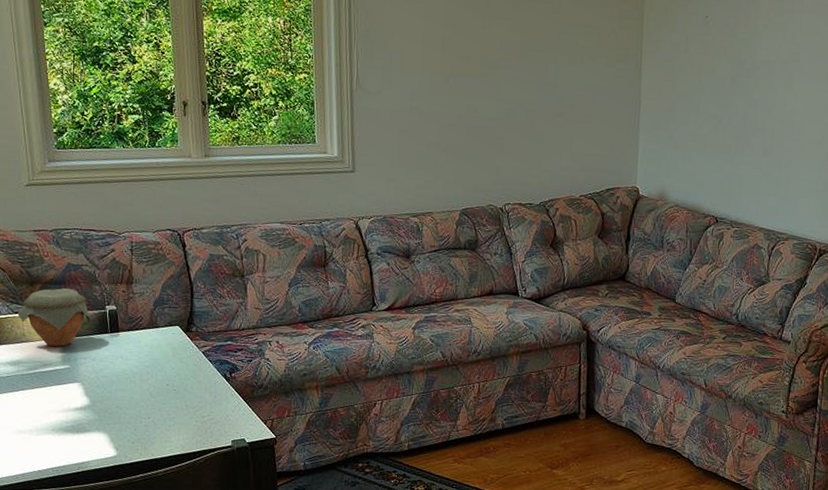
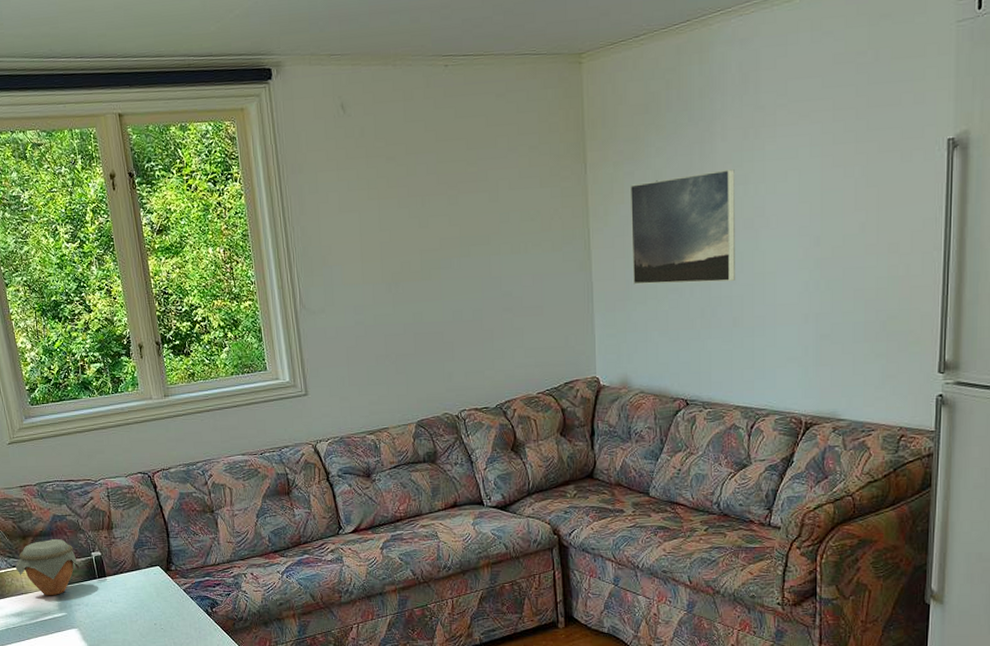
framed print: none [678,15,776,116] -> present [631,169,735,285]

